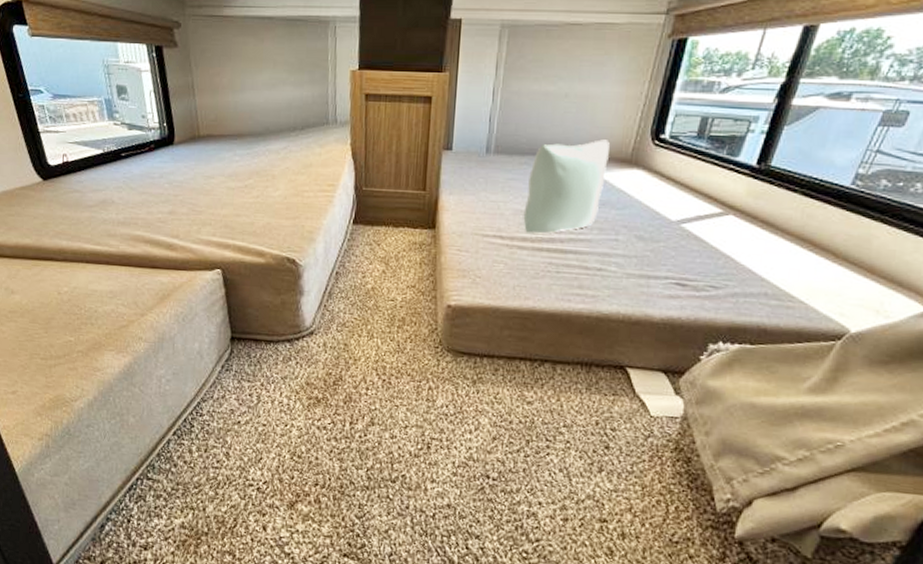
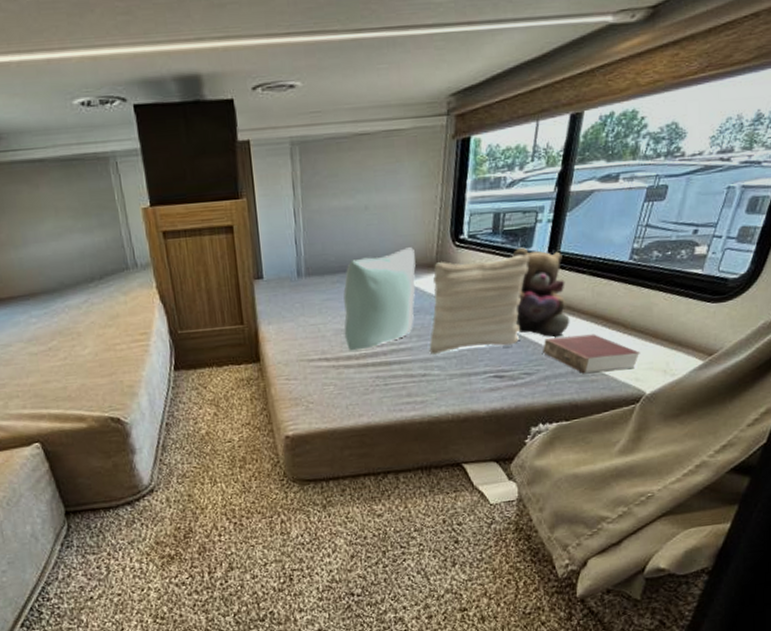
pillow: none [609,159,736,254] -> present [429,254,531,355]
teddy bear: none [708,155,773,253] -> present [511,247,570,337]
book: none [735,254,851,301] -> present [543,334,641,373]

